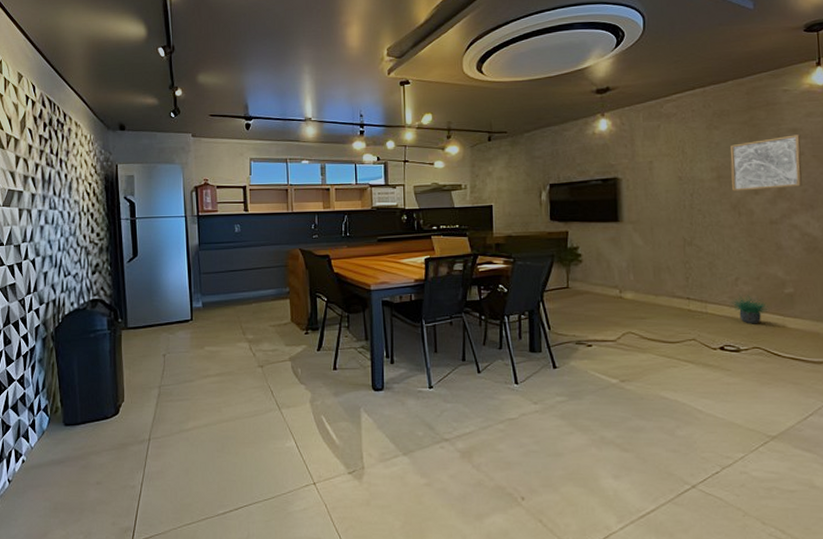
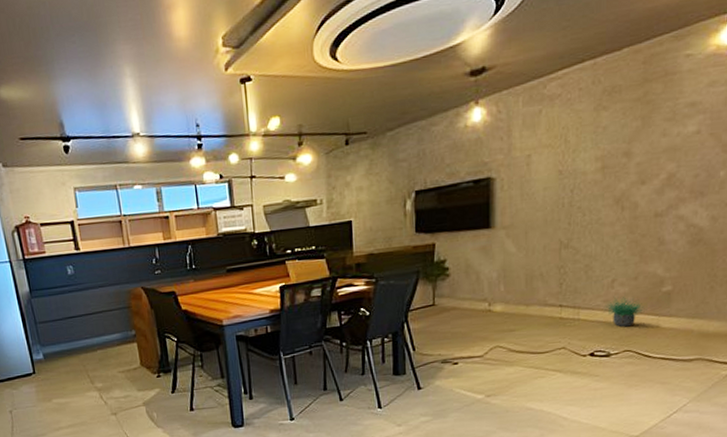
wall art: present [730,134,802,191] -> none [616,109,699,183]

